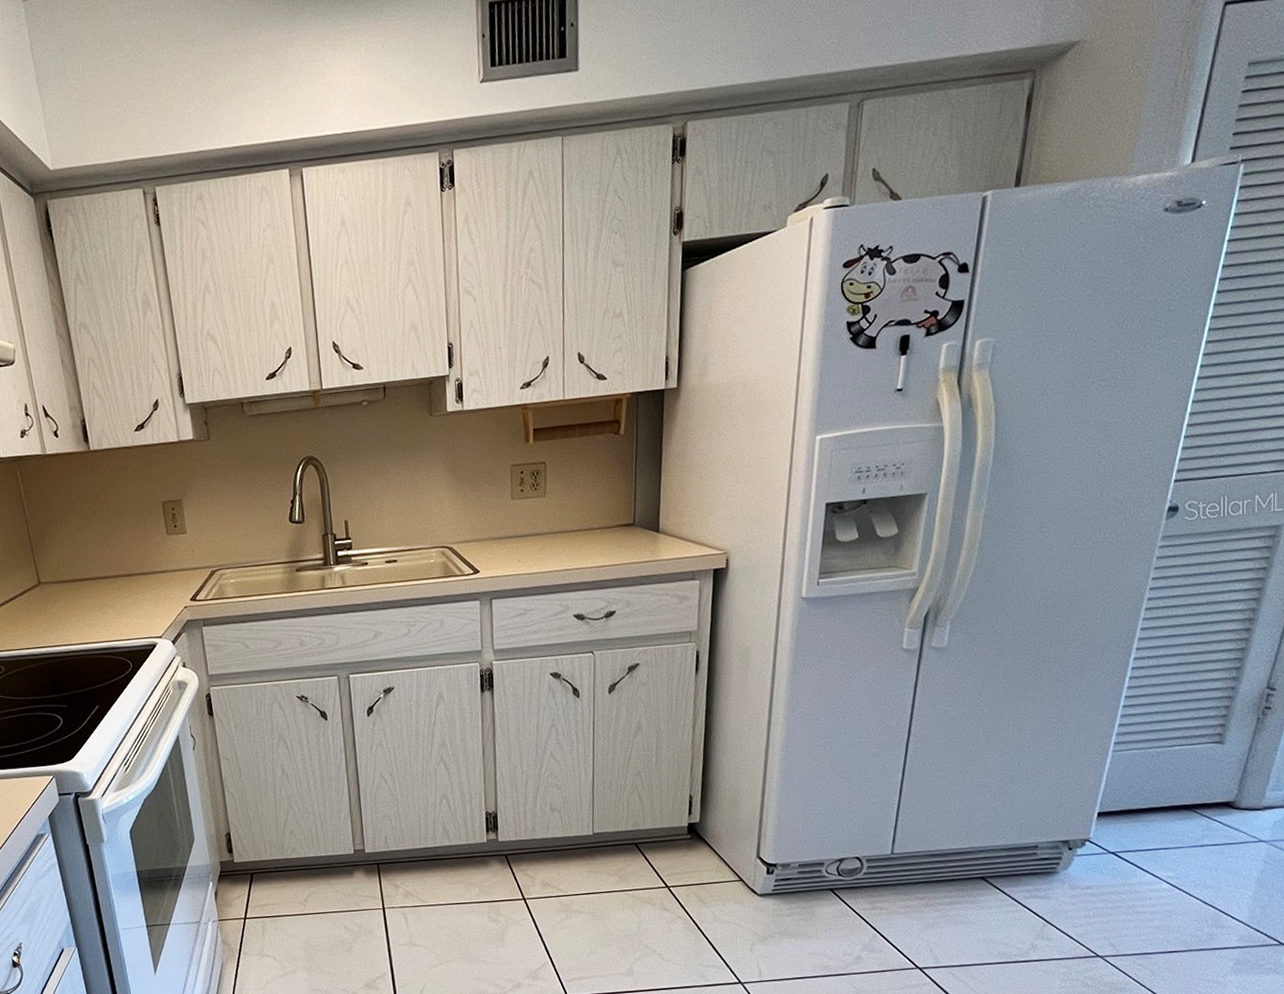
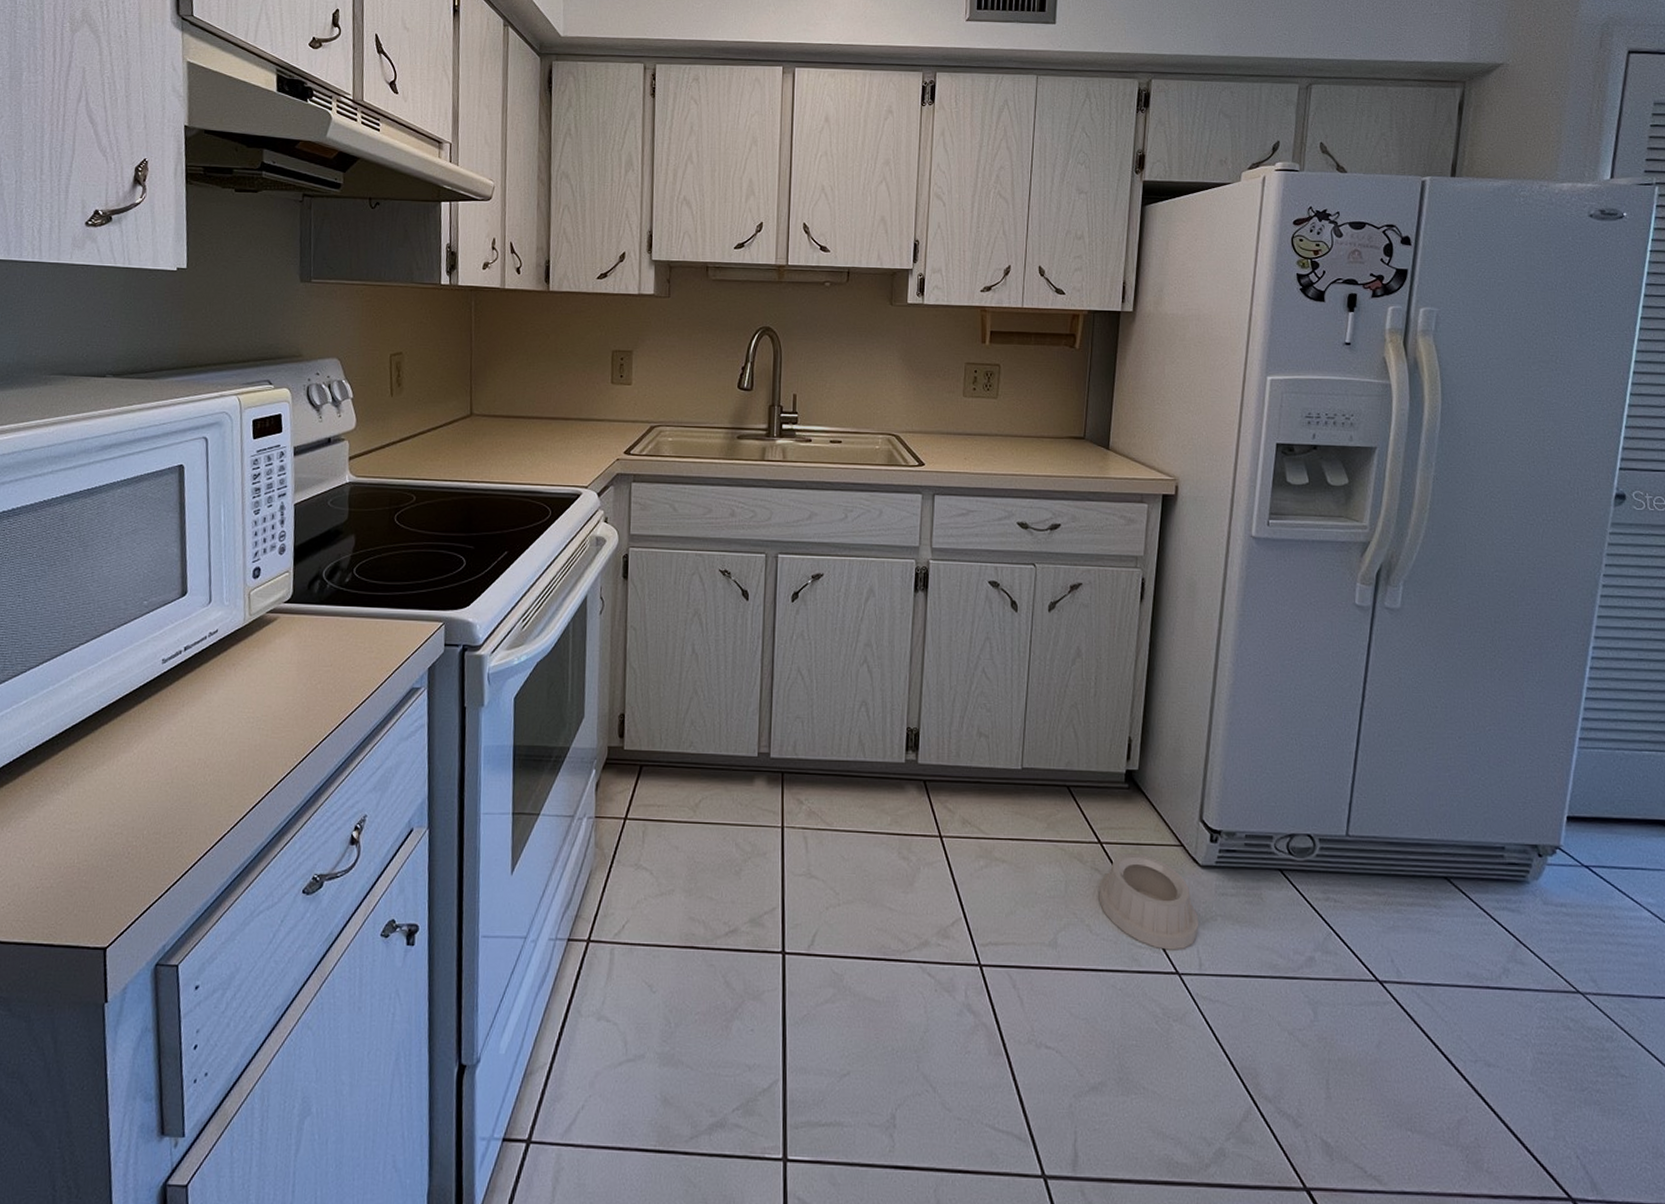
pet bowl: none [668,891,759,966] -> present [1099,853,1199,950]

